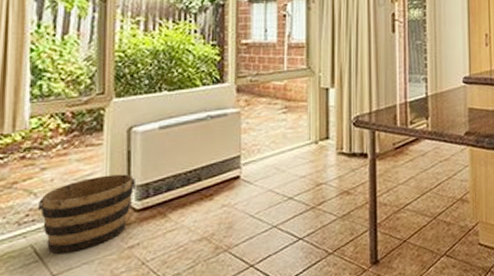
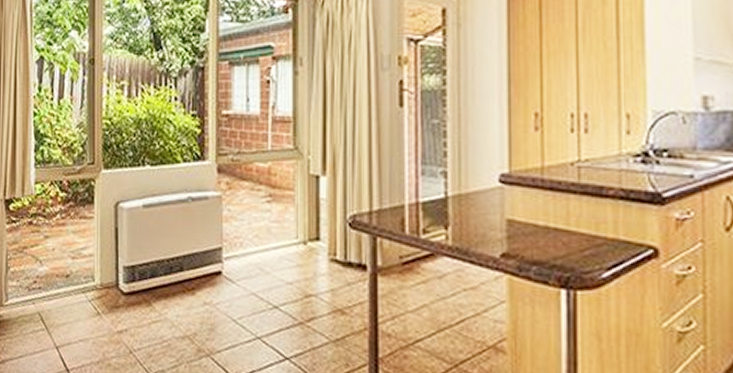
bucket: present [37,174,135,254] -> none [42,251,123,327]

